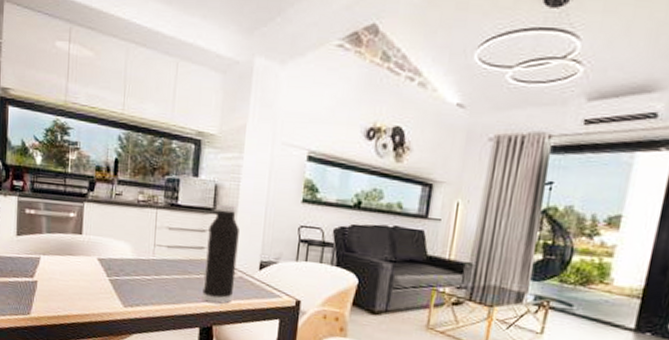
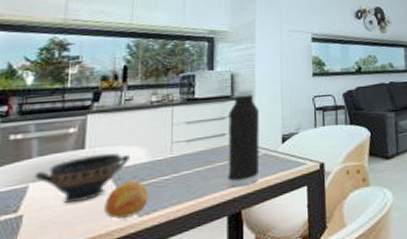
bowl: none [45,241,118,282] -> present [35,153,130,204]
fruit: none [96,272,132,305] -> present [103,180,148,219]

